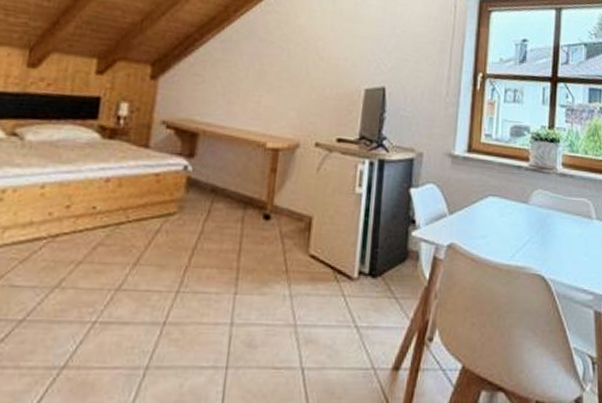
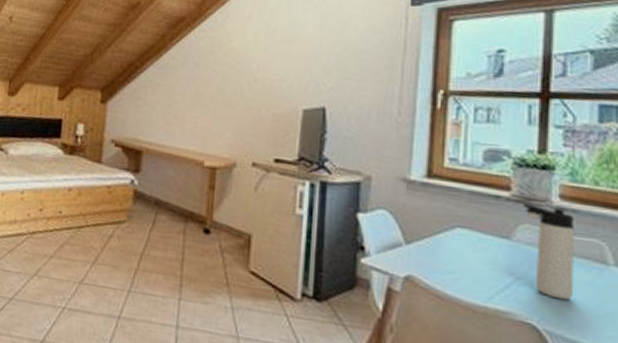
thermos bottle: none [537,171,571,252] -> present [522,203,574,301]

